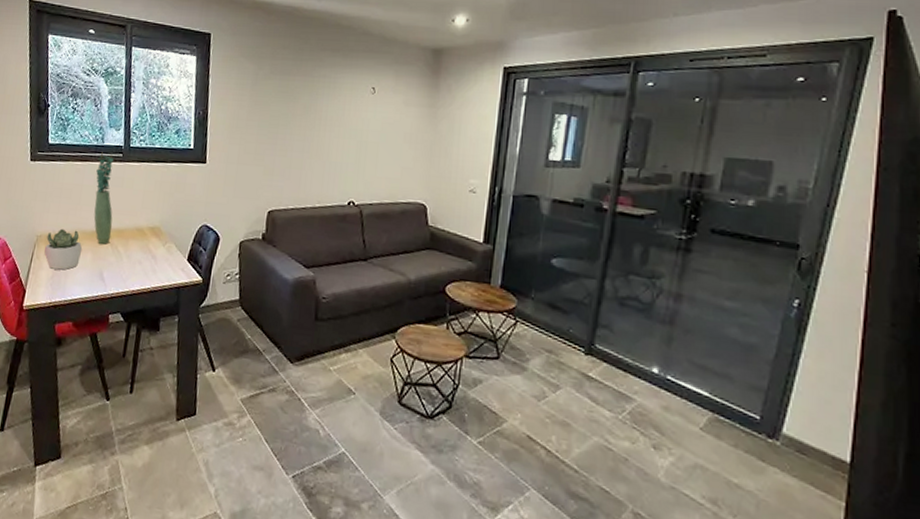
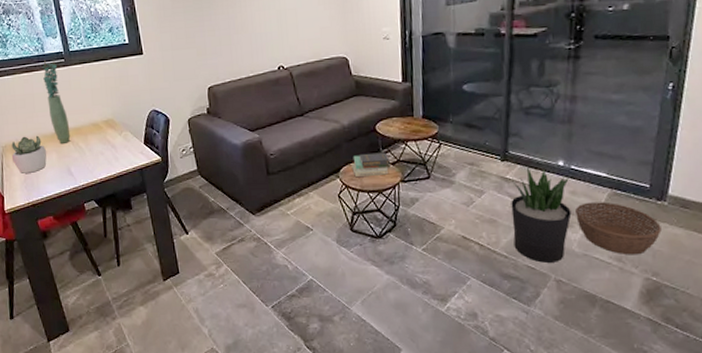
books: none [411,315,456,346] -> present [352,152,390,178]
planter: none [588,367,663,490] -> present [511,167,572,263]
basket: none [666,423,770,501] -> present [576,202,662,255]

